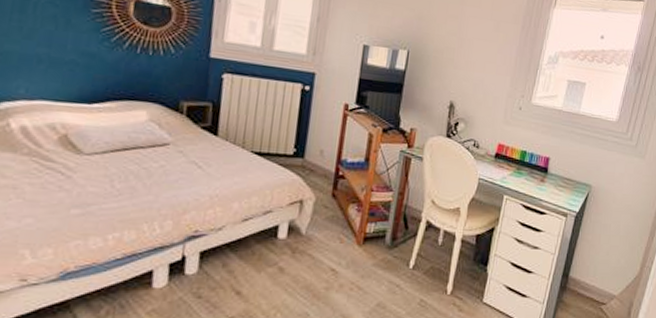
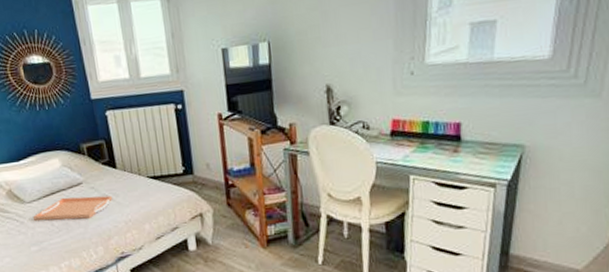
serving tray: none [88,156,204,186] -> present [33,195,113,221]

